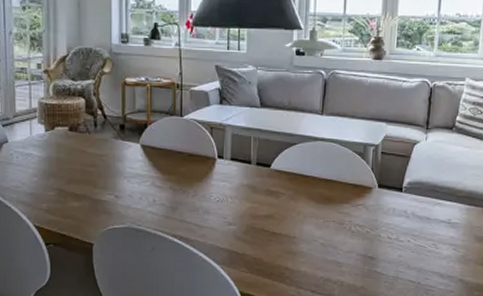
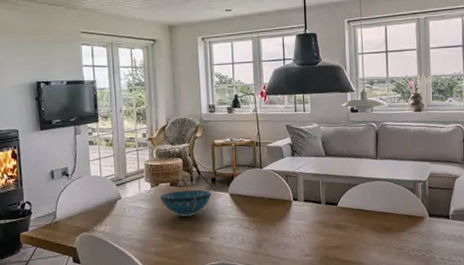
decorative bowl: none [56,137,119,169] -> present [160,189,212,217]

